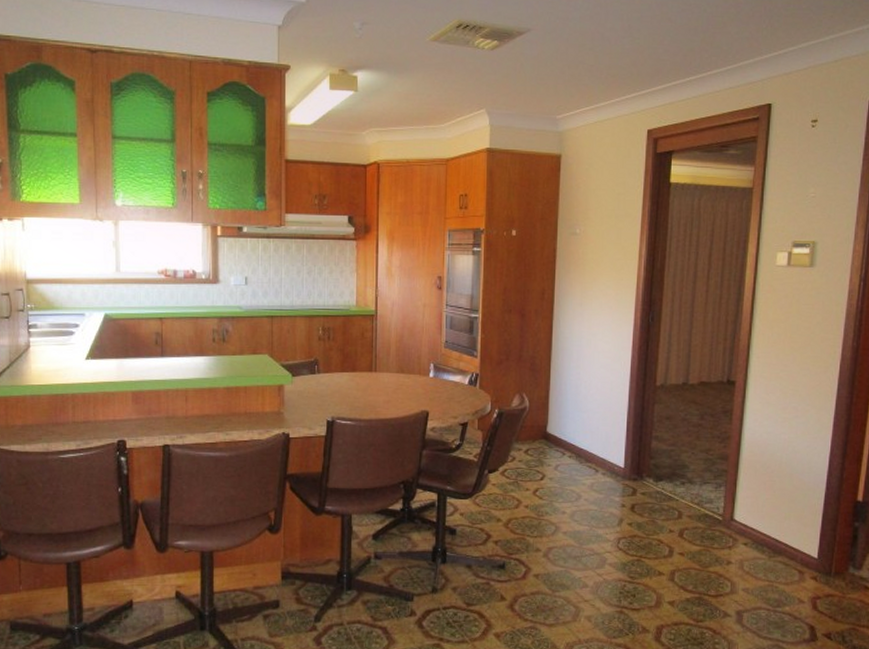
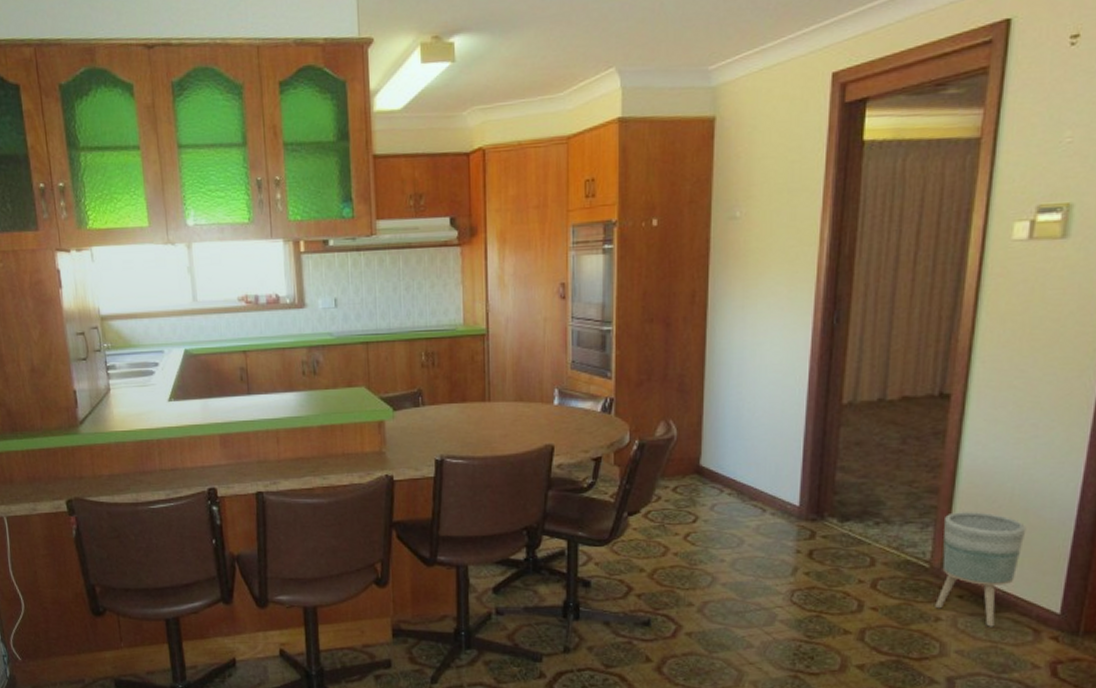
planter: none [727,475,792,569] -> present [935,512,1027,627]

